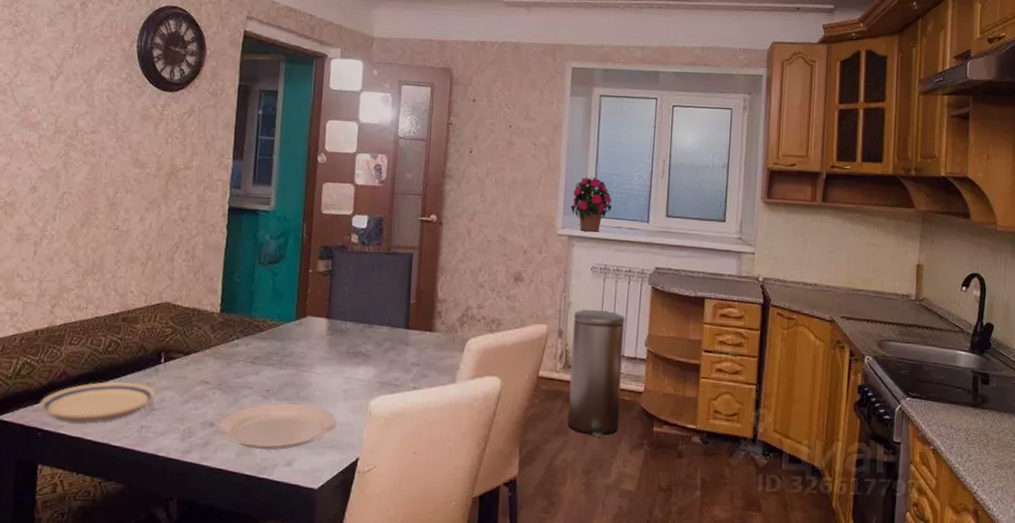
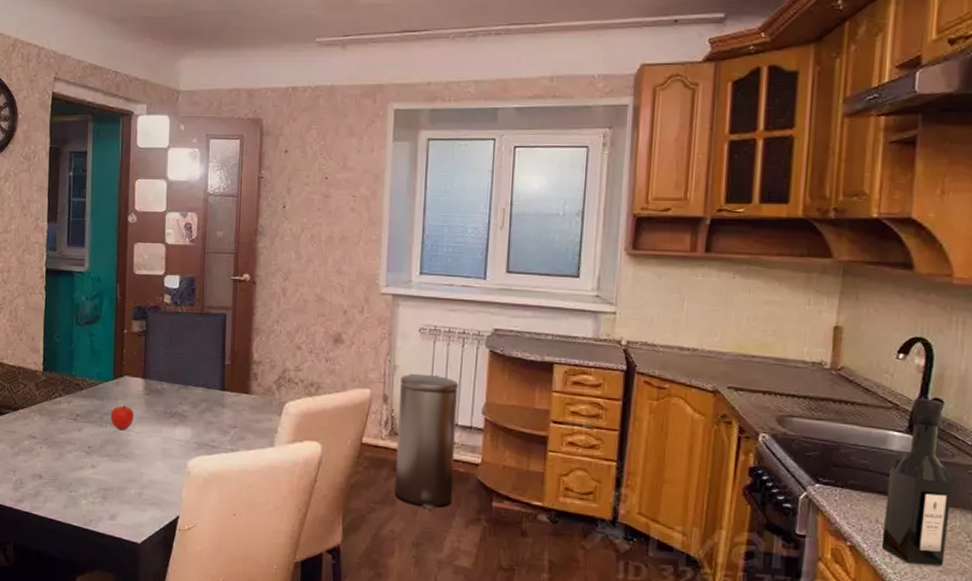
plate: present [217,403,337,449] -> none [46,459,157,503]
fruit: none [291,346,316,372] -> present [111,405,134,431]
potted flower: present [571,176,612,233] -> none [395,229,443,291]
bottle: none [955,322,1002,462] -> present [881,397,952,567]

